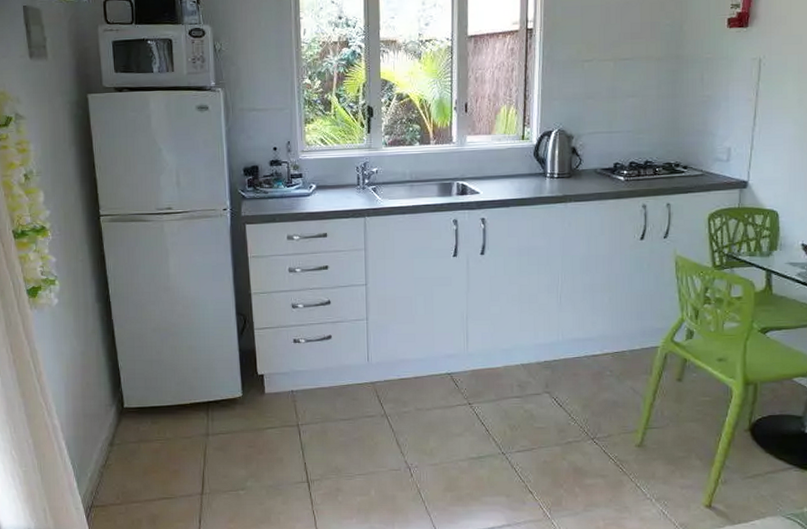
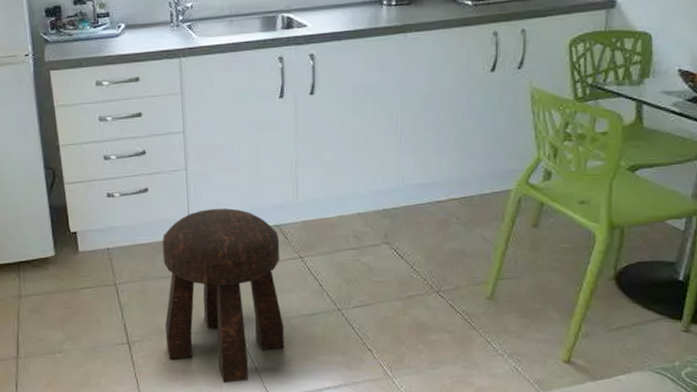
stool: none [342,356,453,522] -> present [162,208,285,384]

